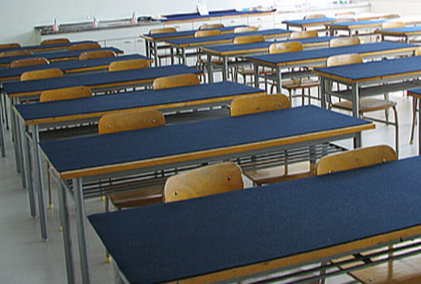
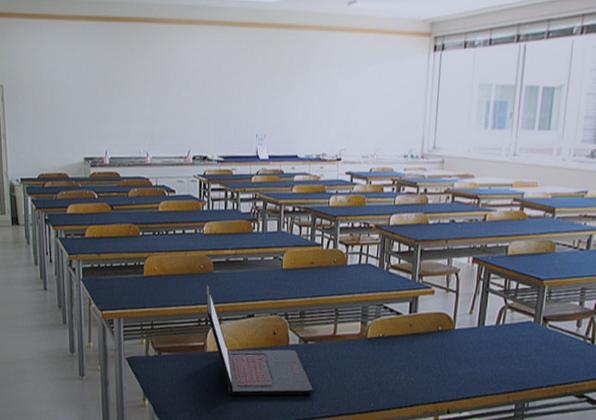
laptop: none [159,138,270,244] -> present [205,285,313,396]

